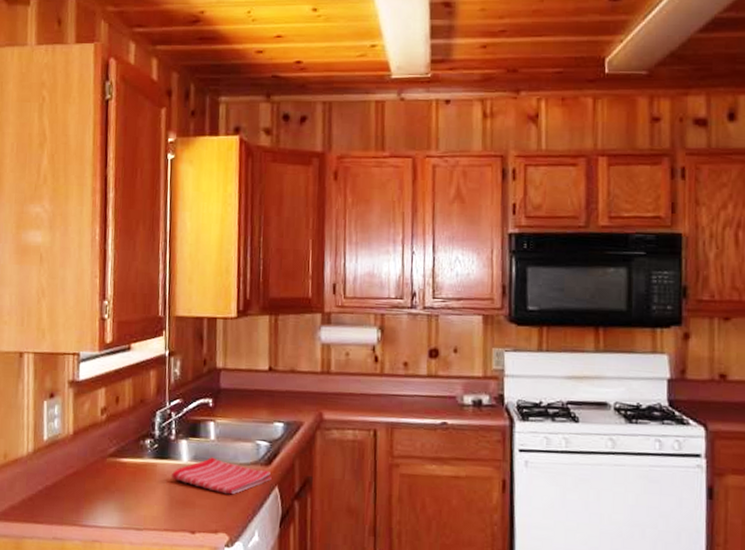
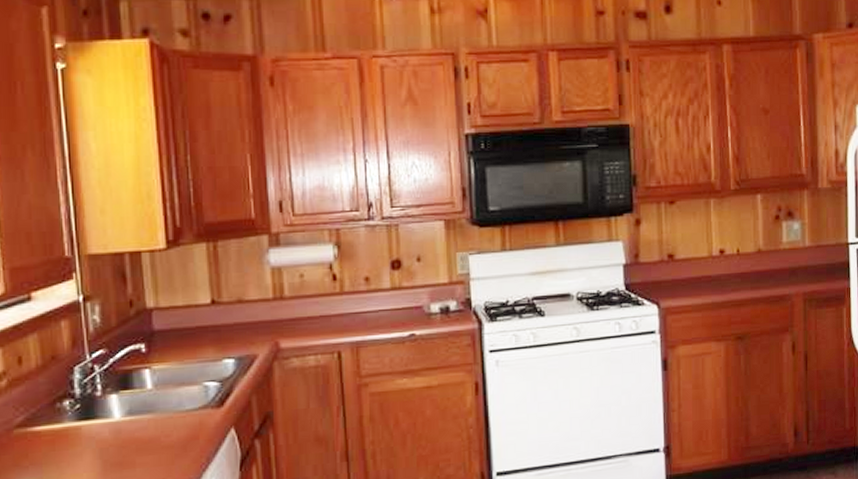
dish towel: present [170,457,272,495] -> none [100,408,226,447]

